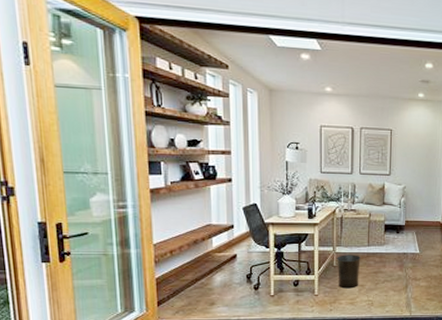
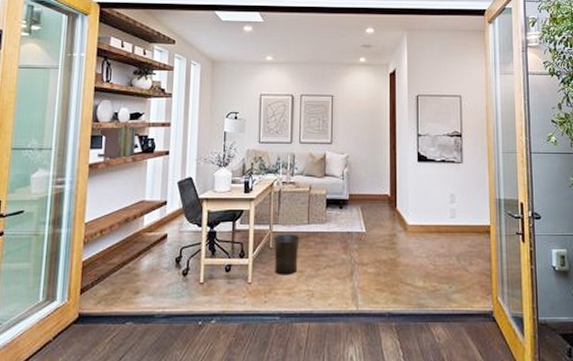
books: none [155,151,197,184] -> present [97,125,137,158]

